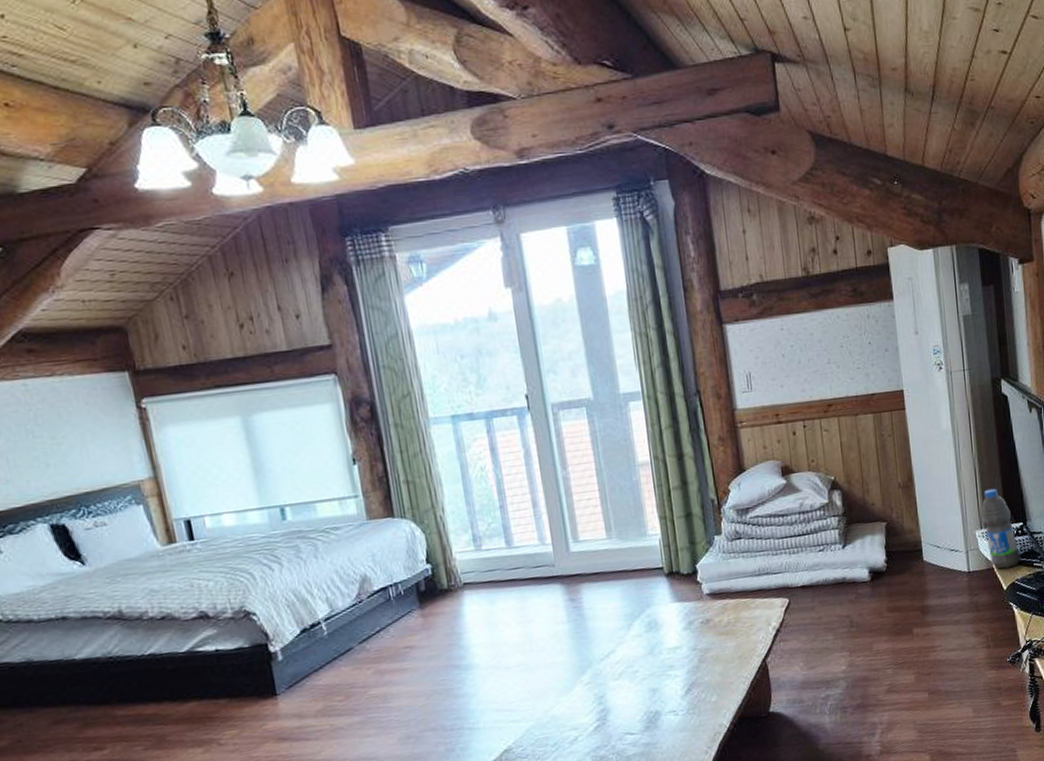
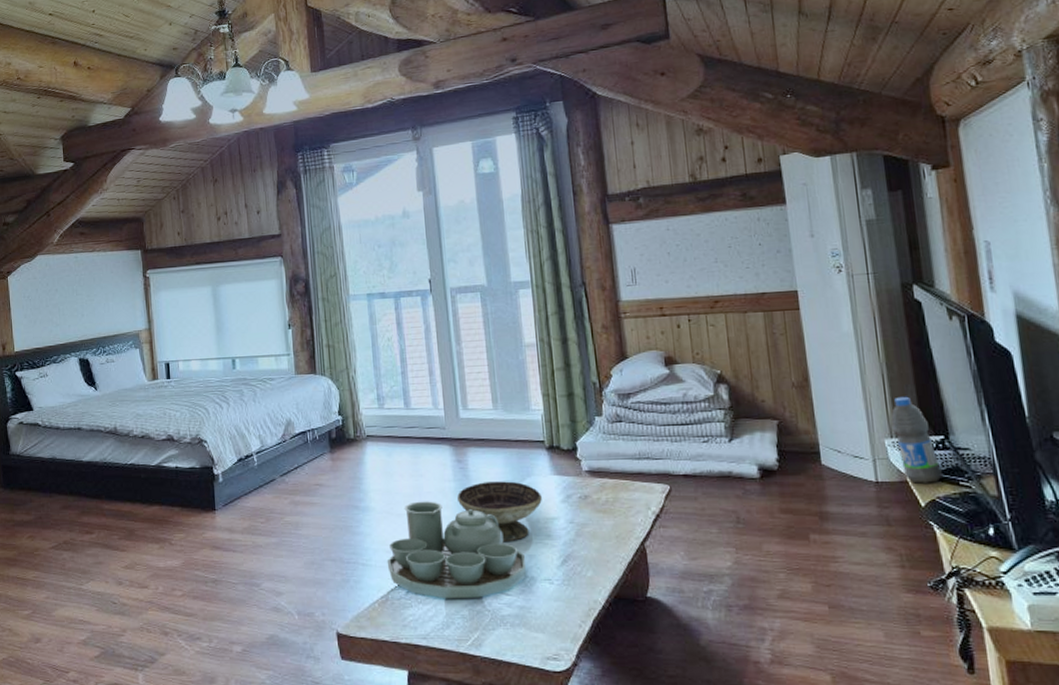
tea set: none [497,647,650,751] -> present [387,501,527,599]
decorative bowl: none [572,614,663,679] -> present [457,481,542,541]

